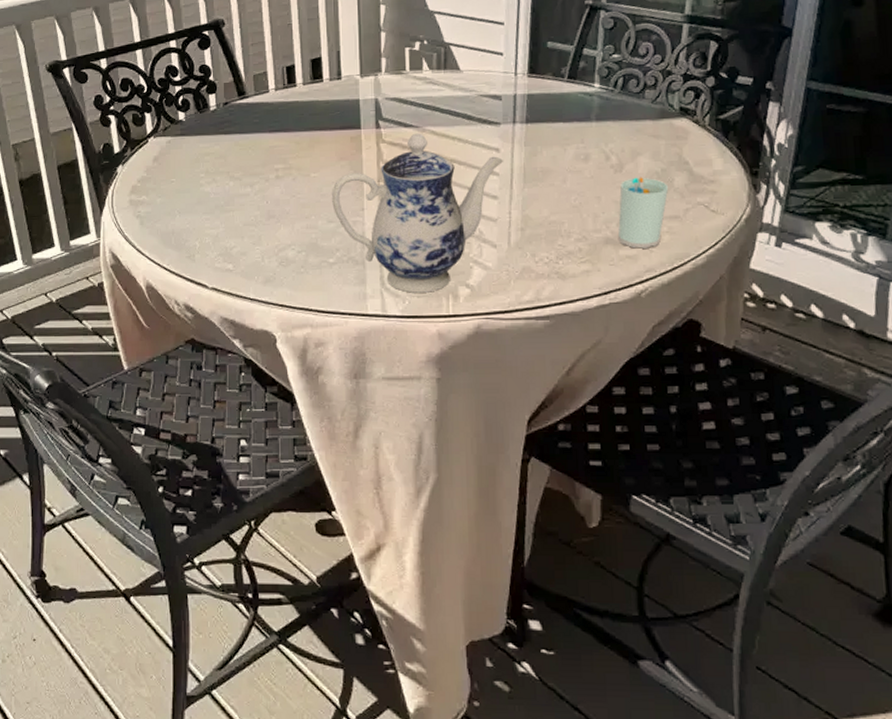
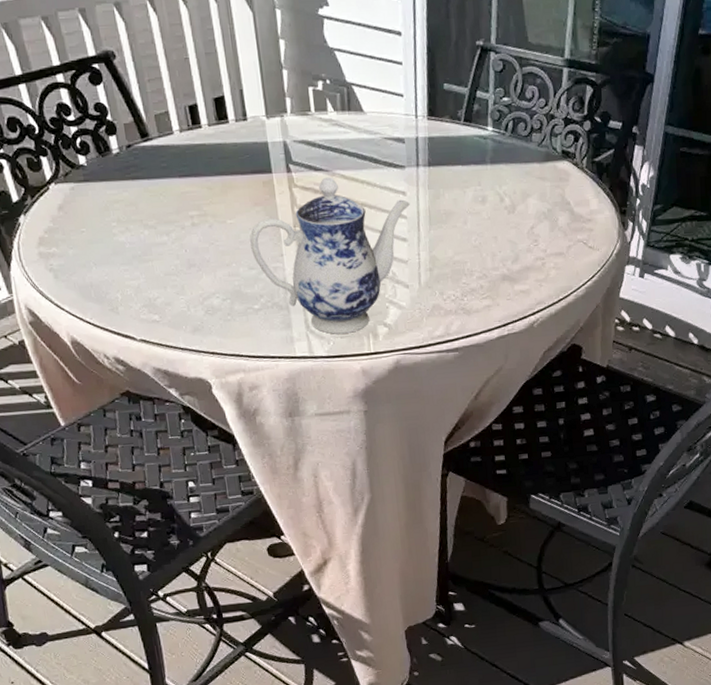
cup: present [618,177,669,249] -> none [513,217,554,284]

